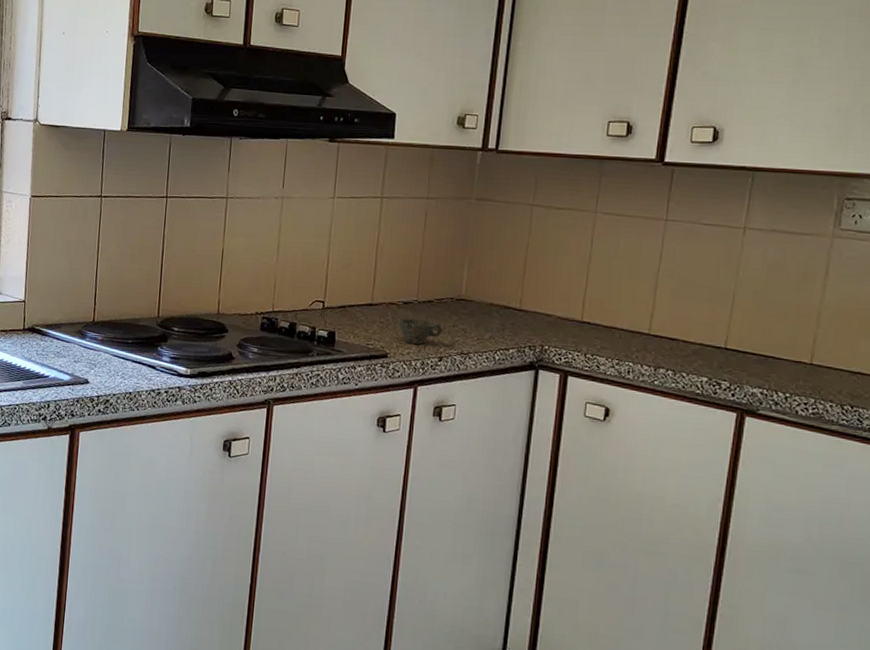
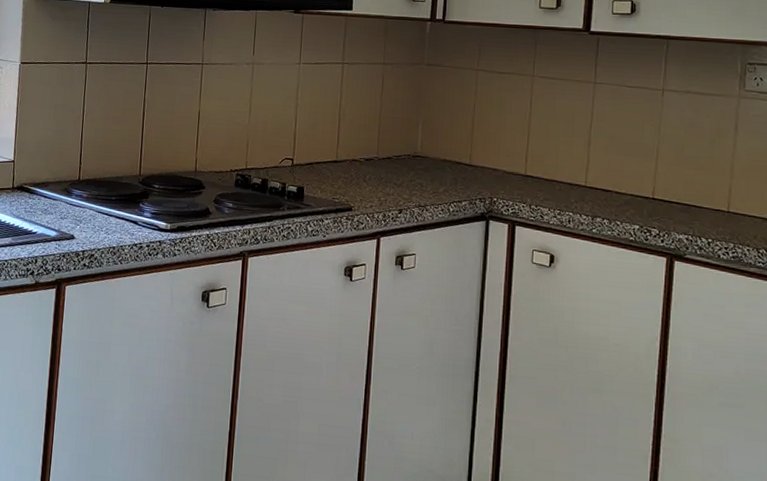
cup: present [397,318,443,345] -> none [360,174,402,198]

